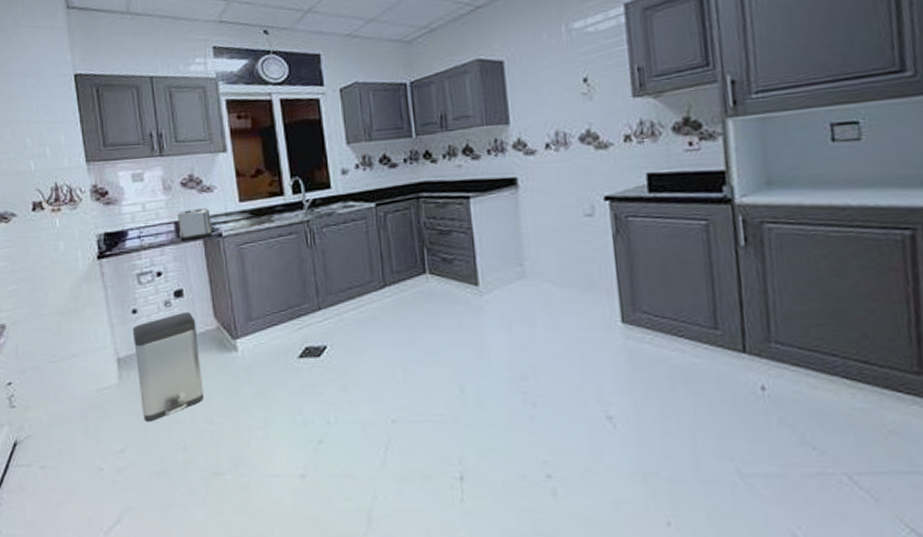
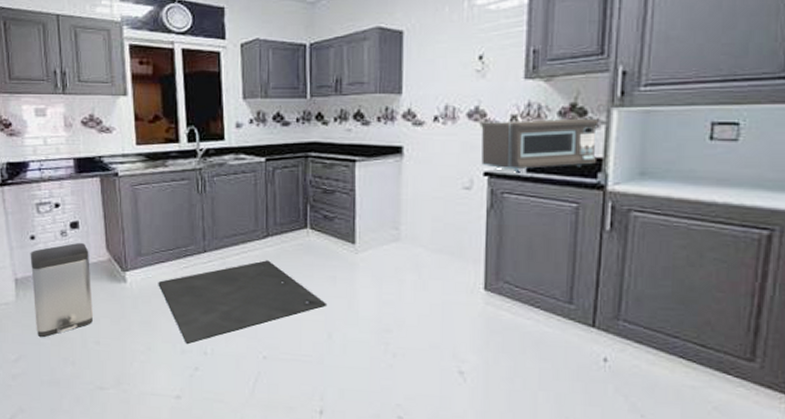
toaster: present [177,207,212,241] -> none [77,147,109,177]
door mat: none [272,312,456,413] -> present [158,260,328,344]
microwave: none [596,130,720,194] -> present [481,118,599,173]

